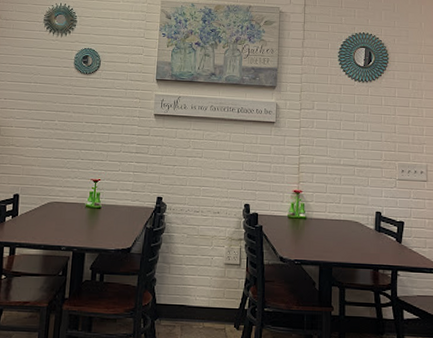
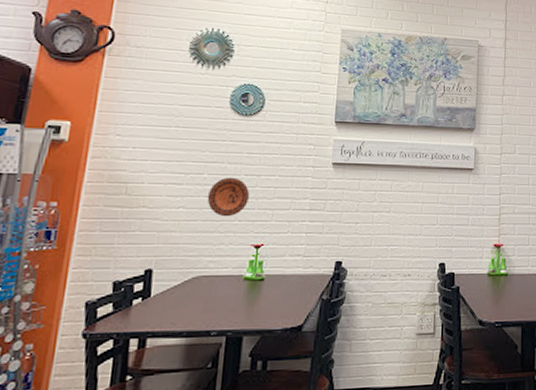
decorative plate: none [58,124,89,156] -> present [207,177,249,217]

